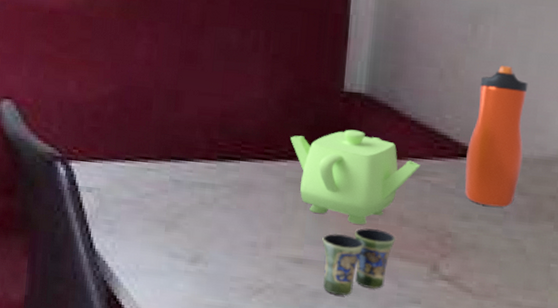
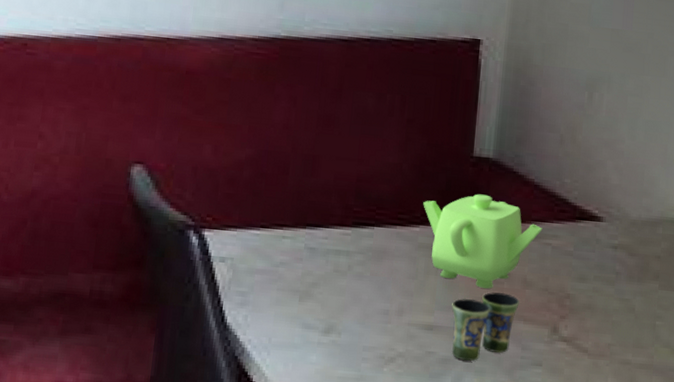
water bottle: present [464,65,528,208] -> none [581,131,637,268]

